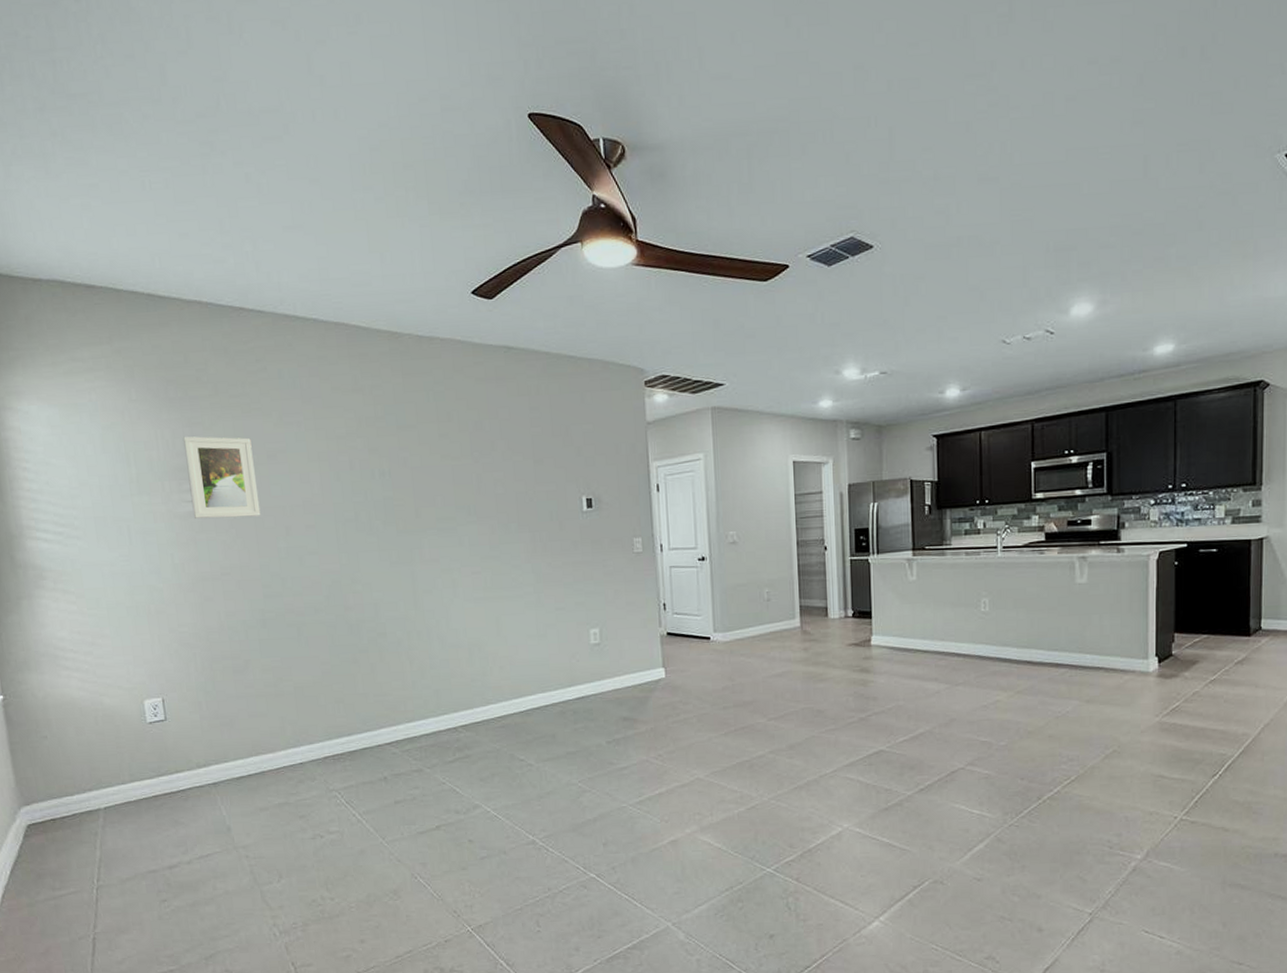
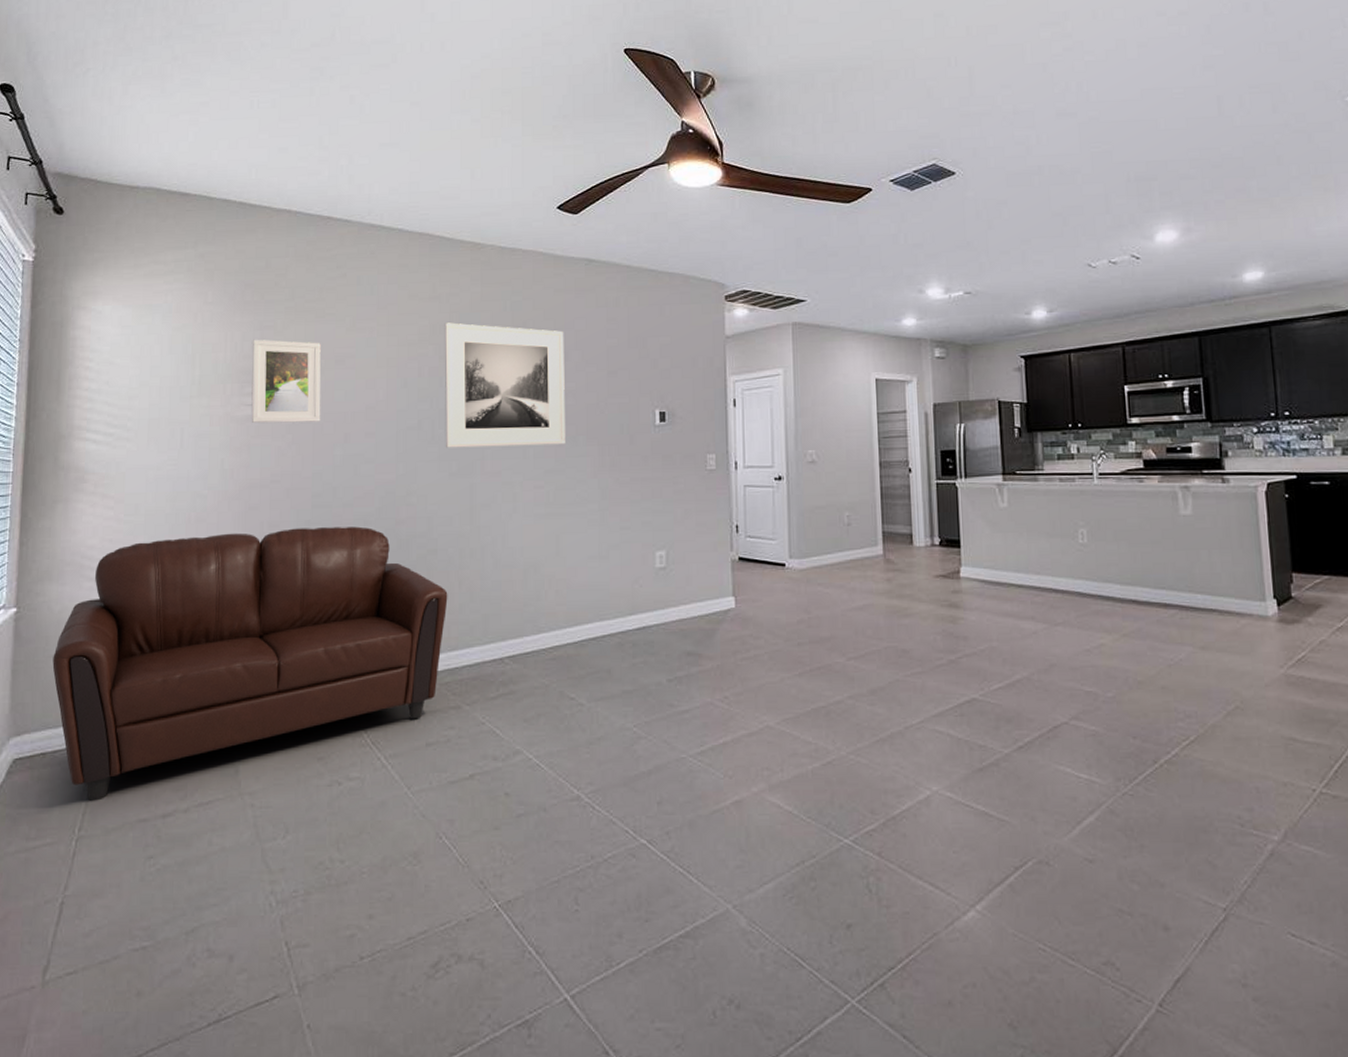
sofa: none [45,614,401,857] -> present [52,526,448,801]
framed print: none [370,415,498,538] -> present [444,322,565,448]

